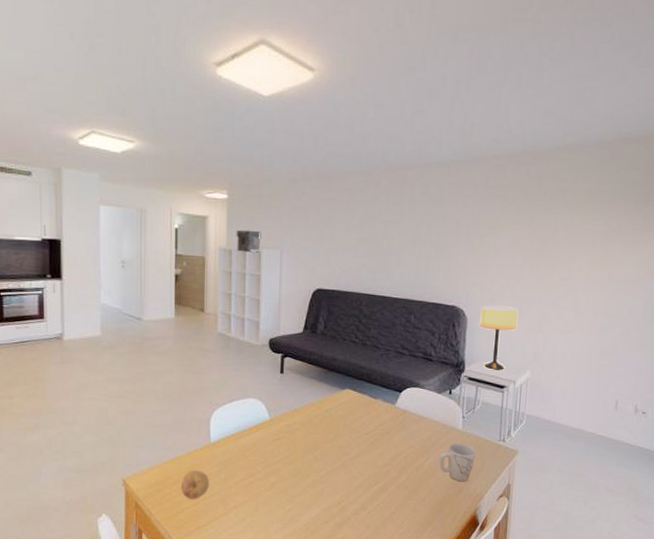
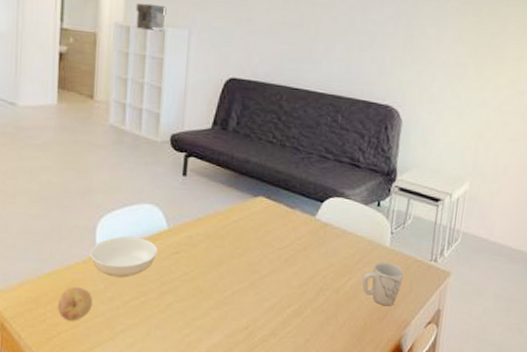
bowl: none [206,426,262,461] -> present [90,236,158,278]
table lamp: present [479,306,518,370] -> none [415,107,459,181]

